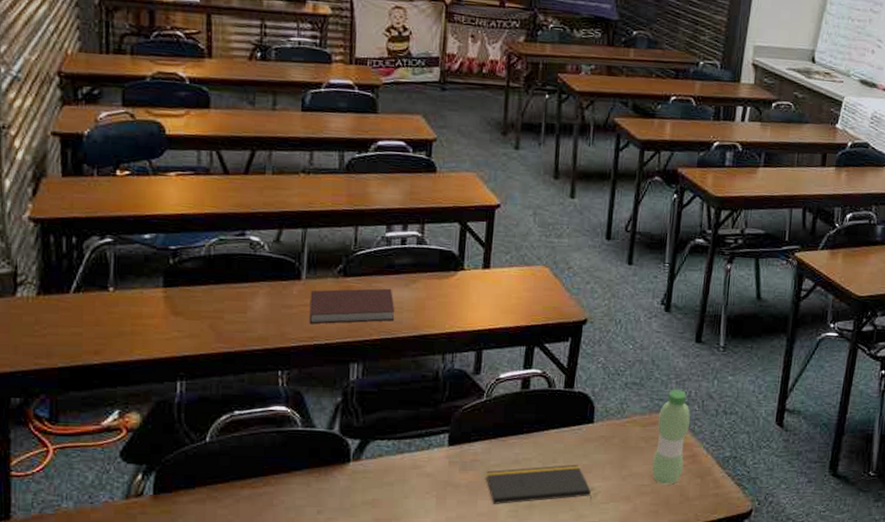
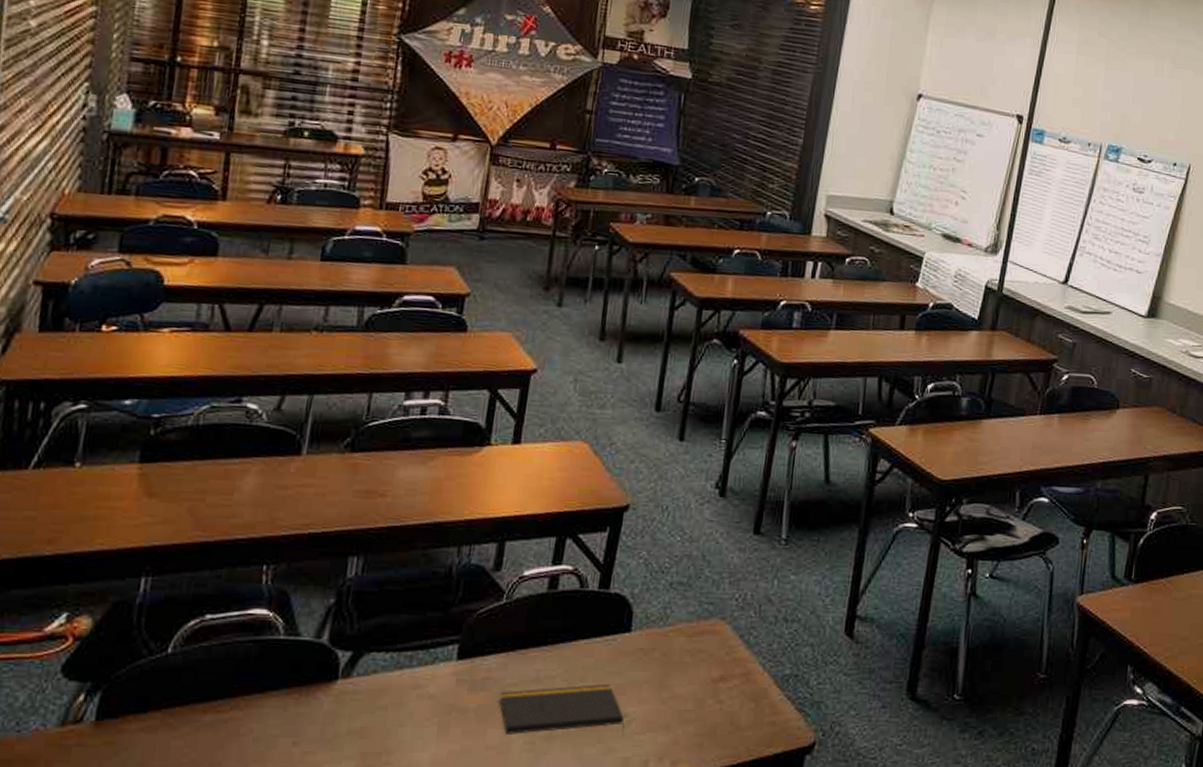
notebook: present [309,288,395,324] -> none [305,466,407,509]
water bottle: present [652,389,690,485] -> none [697,590,745,710]

